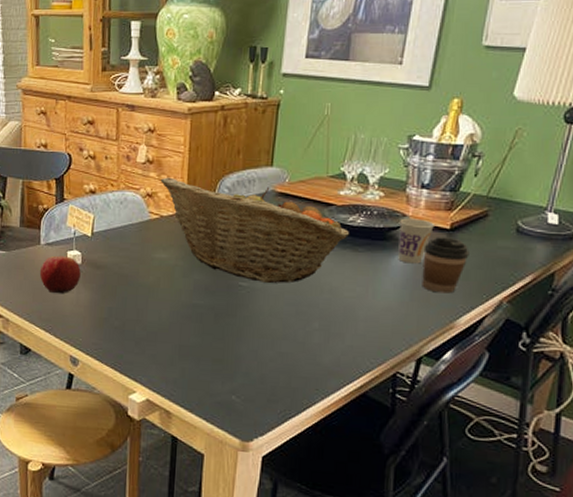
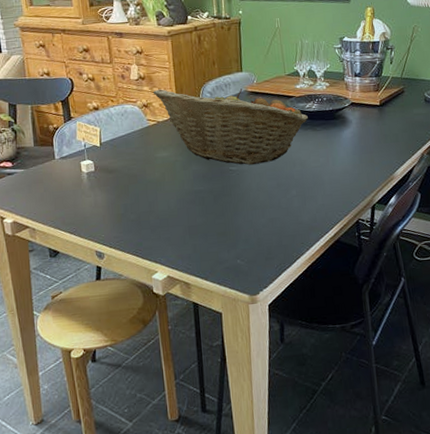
apple: present [39,255,81,294] -> none [57,166,96,200]
cup: present [398,218,434,264] -> none [343,100,368,135]
coffee cup: present [422,237,470,294] -> none [363,111,396,154]

